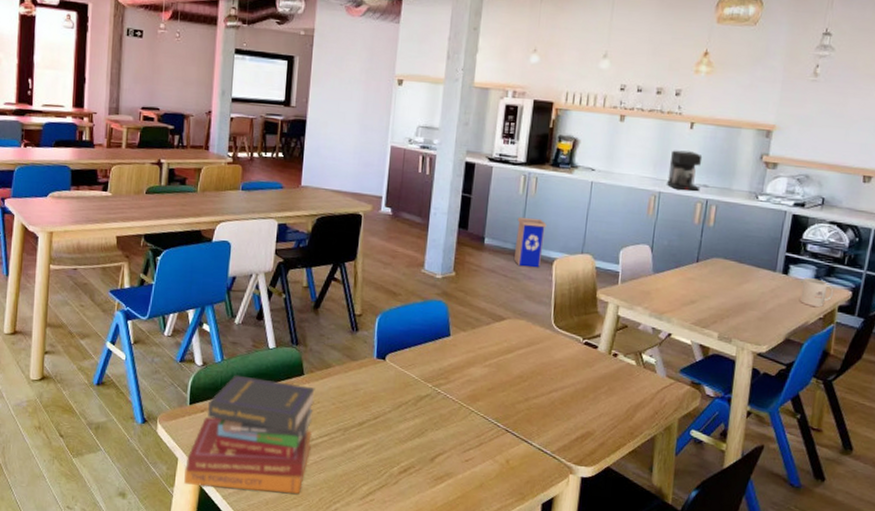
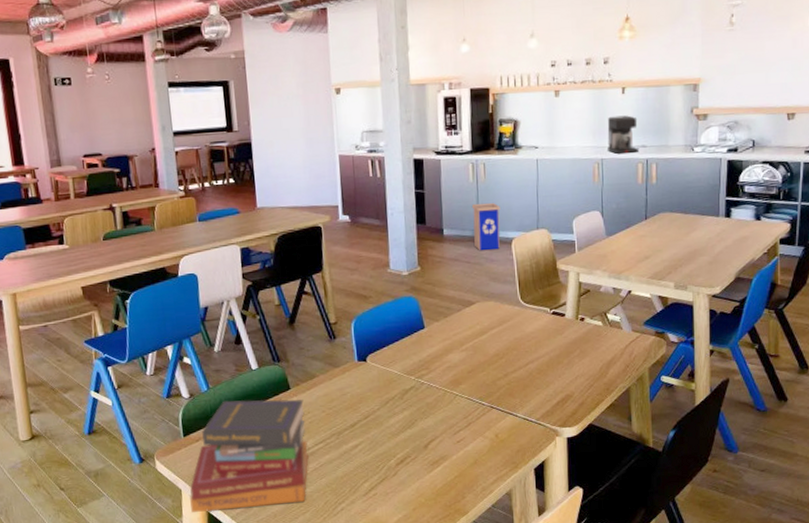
mug: present [799,278,834,308] -> none [743,217,774,244]

